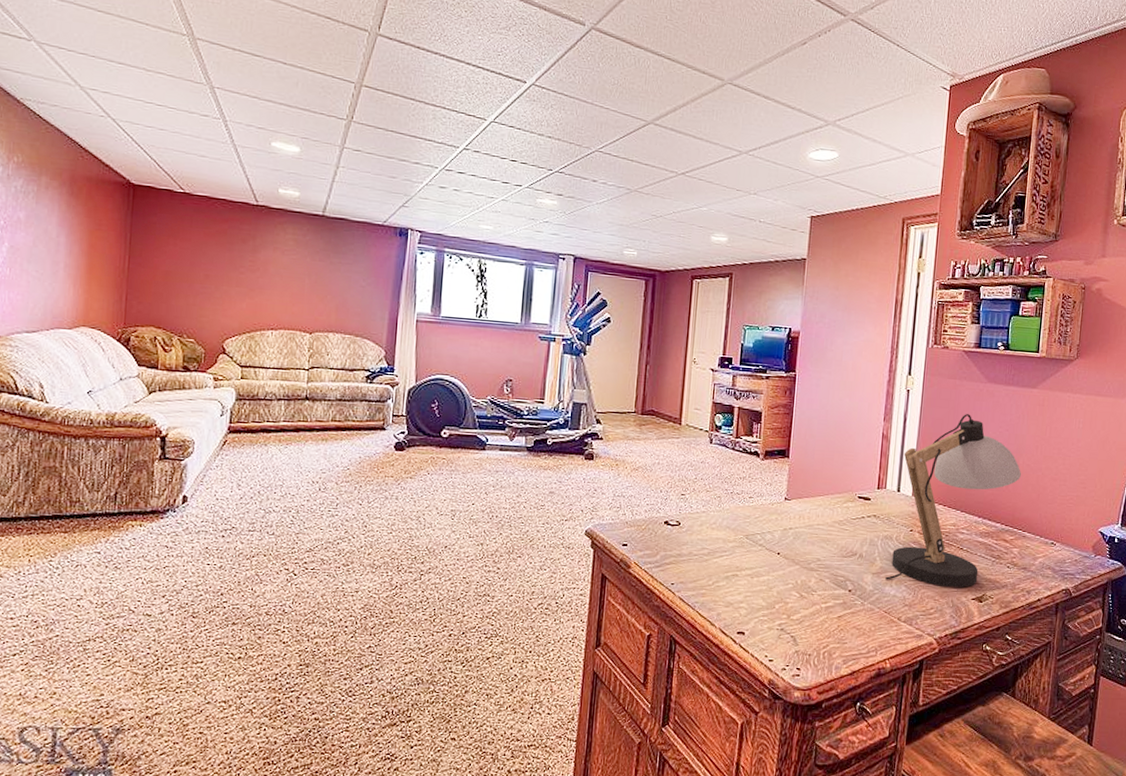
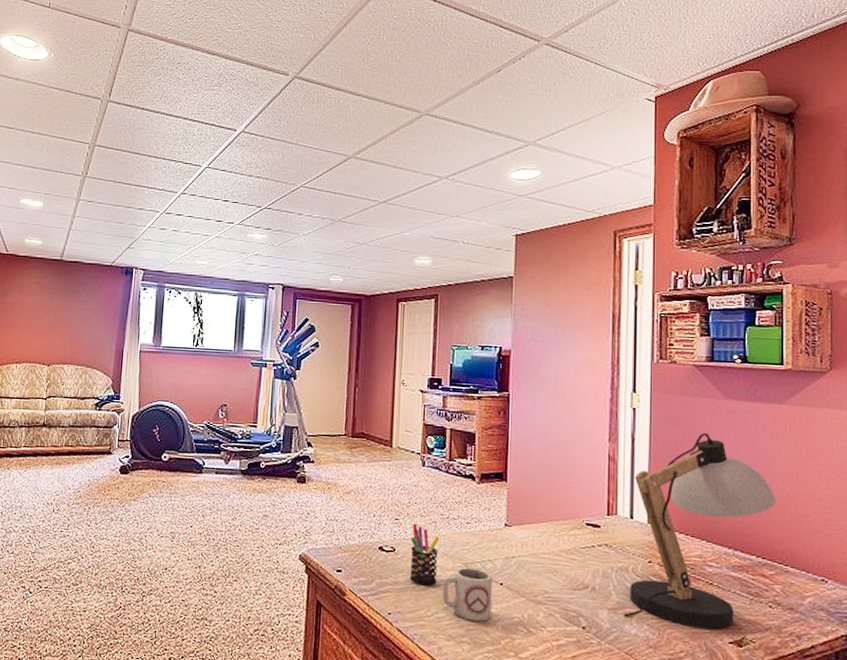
pen holder: none [694,499,724,557] -> present [410,524,440,586]
cup: none [723,538,771,589] -> present [442,567,492,622]

